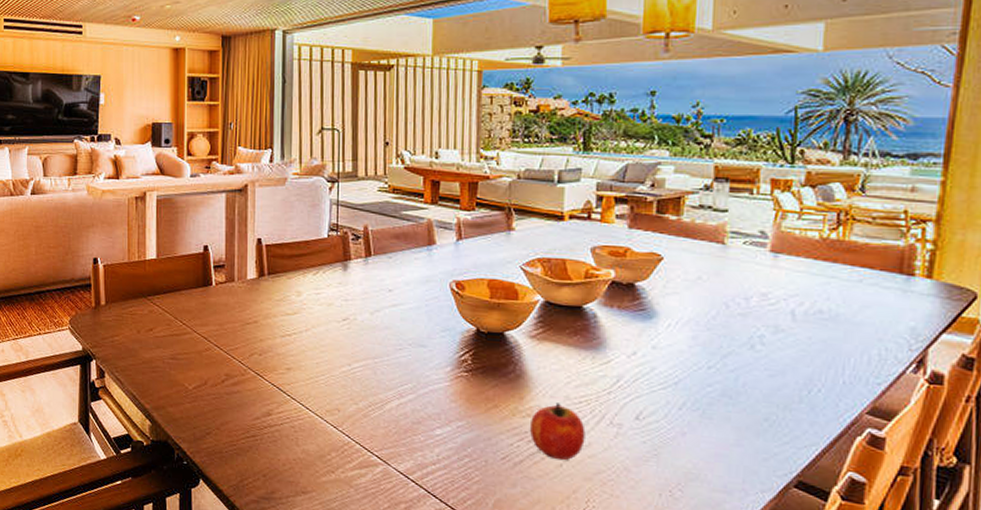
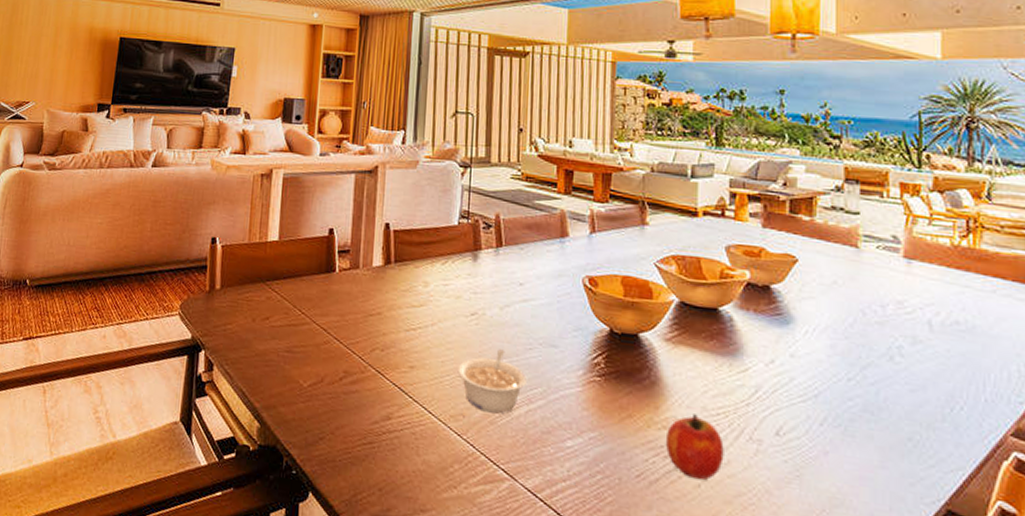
legume: none [332,350,398,408] -> present [457,349,528,414]

